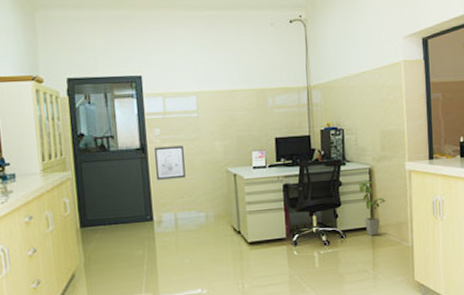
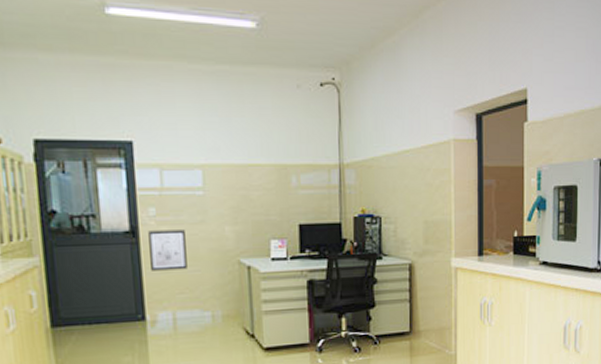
house plant: present [358,181,386,236] -> none [396,278,427,343]

